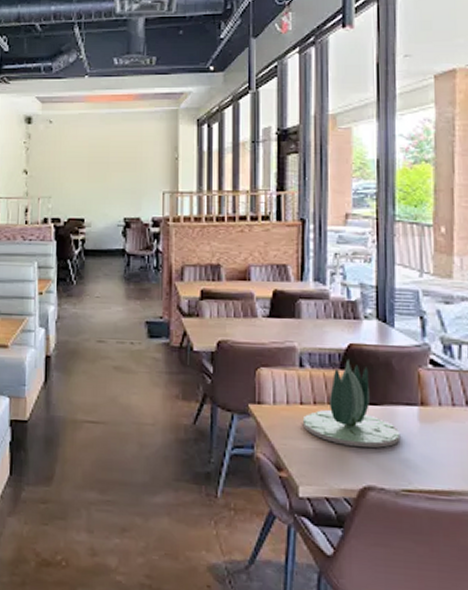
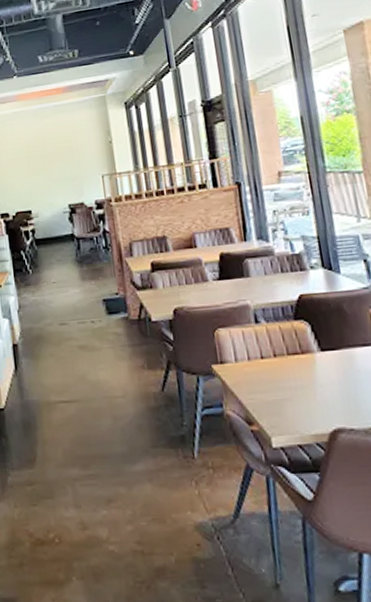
succulent plant: present [302,360,401,448] -> none [265,310,362,393]

